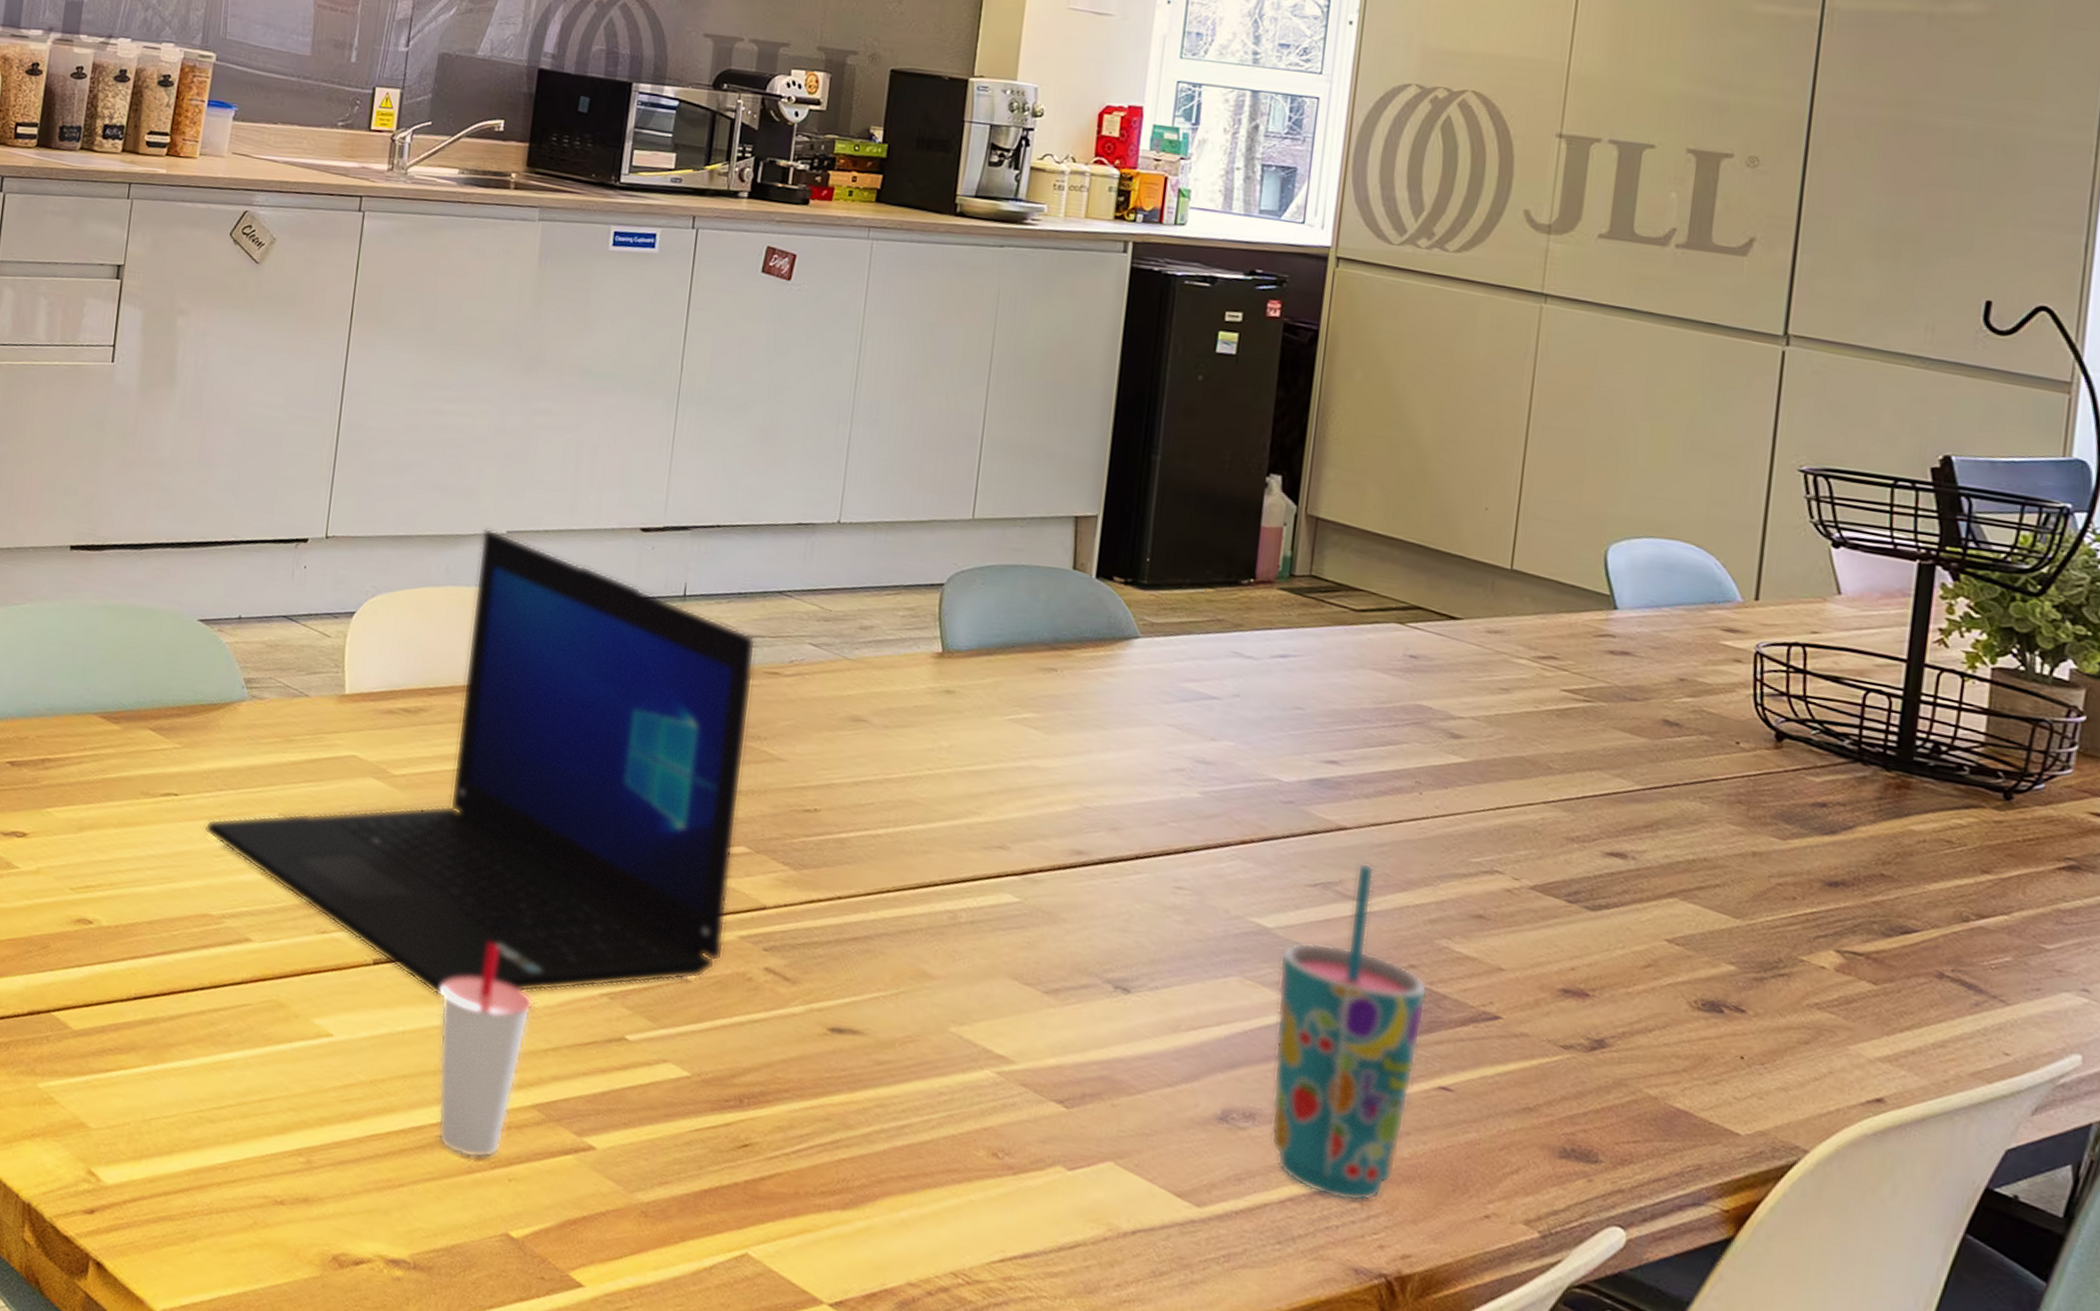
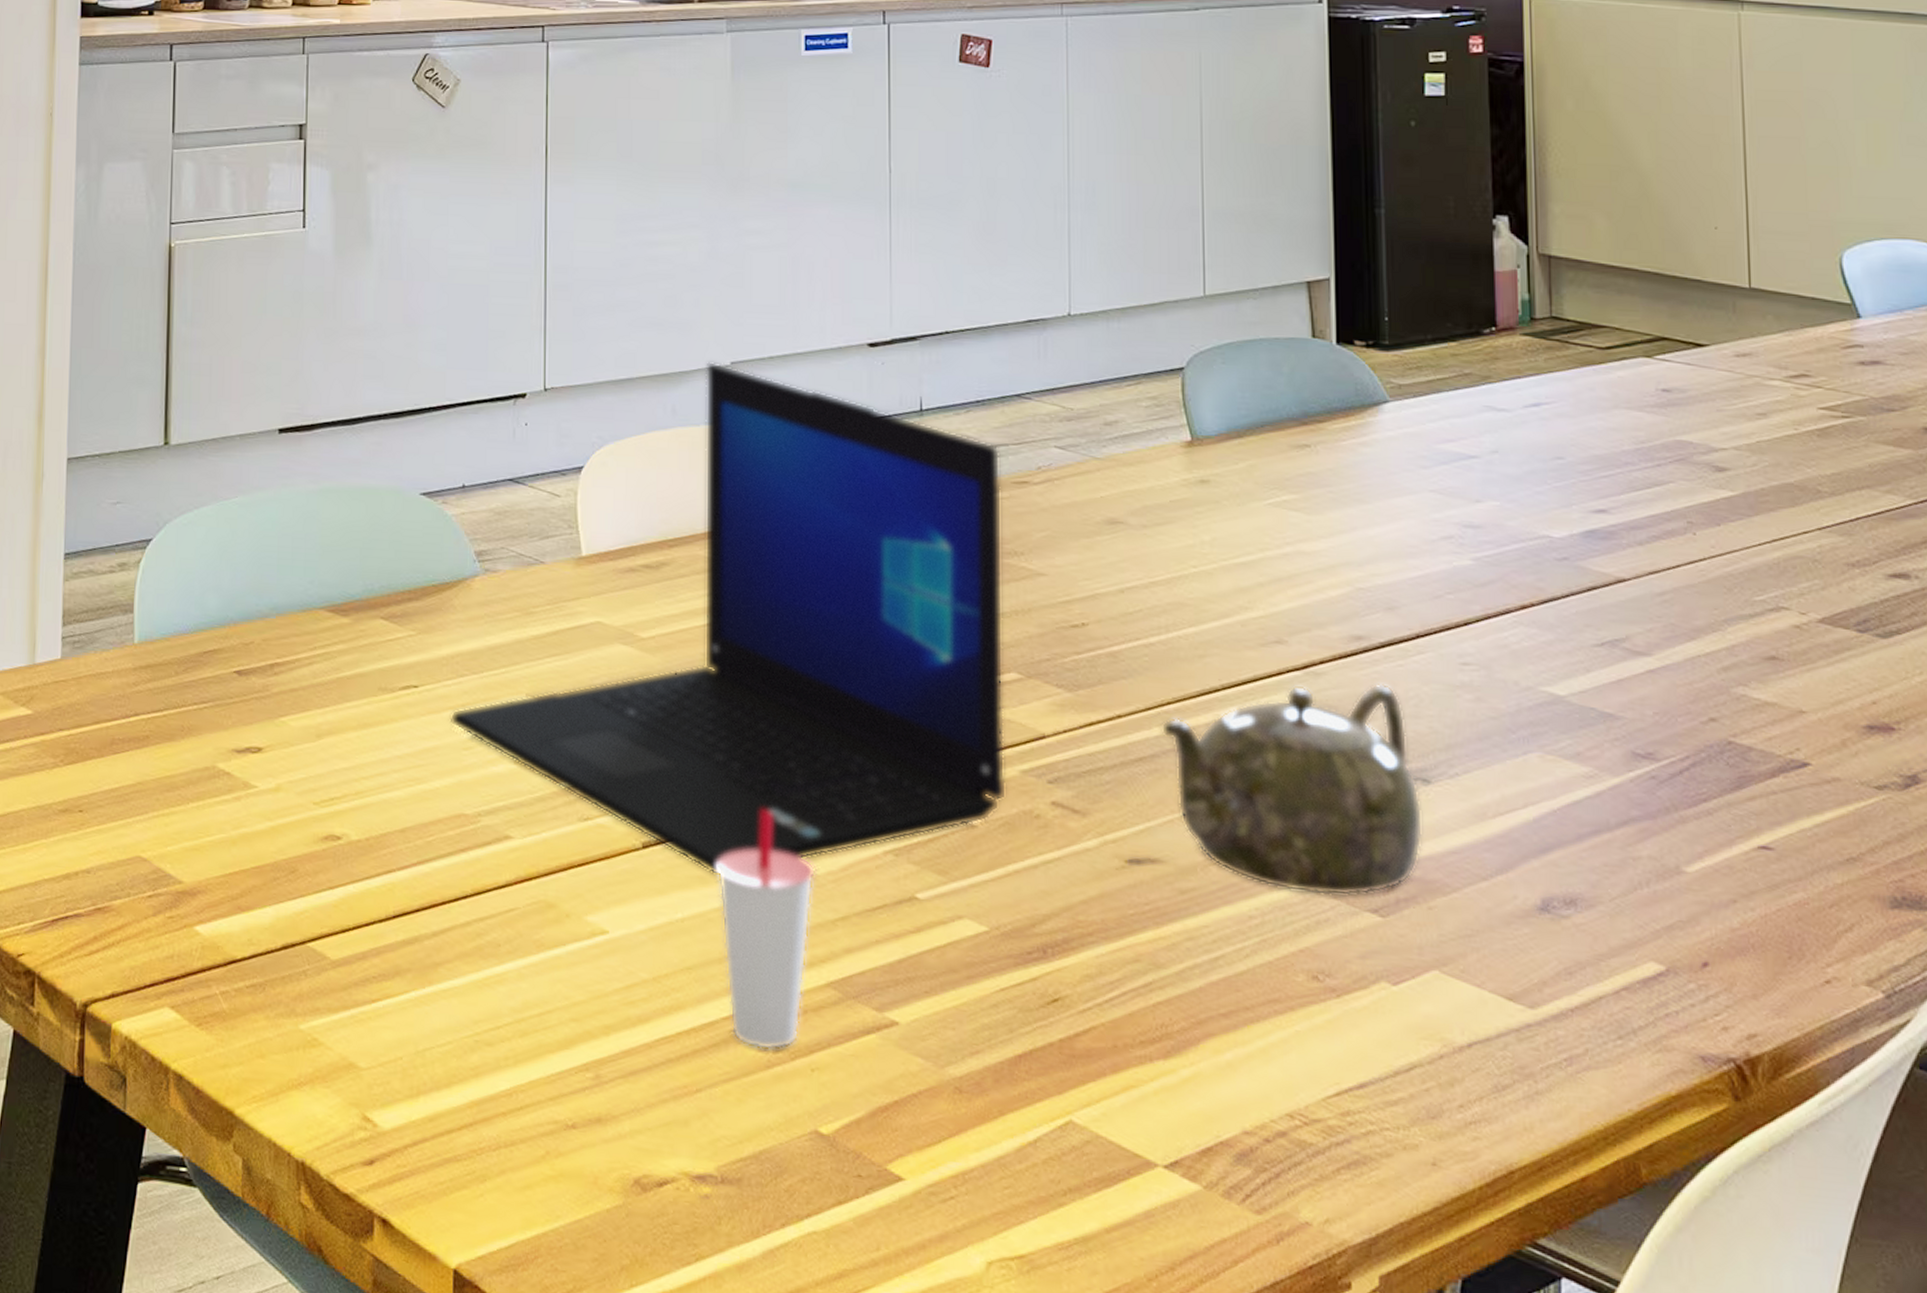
teapot: none [877,889,1119,1087] -> present [1160,682,1423,897]
cup: present [1270,862,1428,1202] -> none [1577,614,1733,983]

